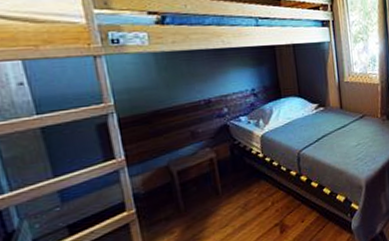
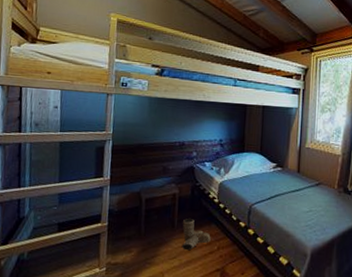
boots: none [228,180,263,215] -> present [181,219,211,251]

